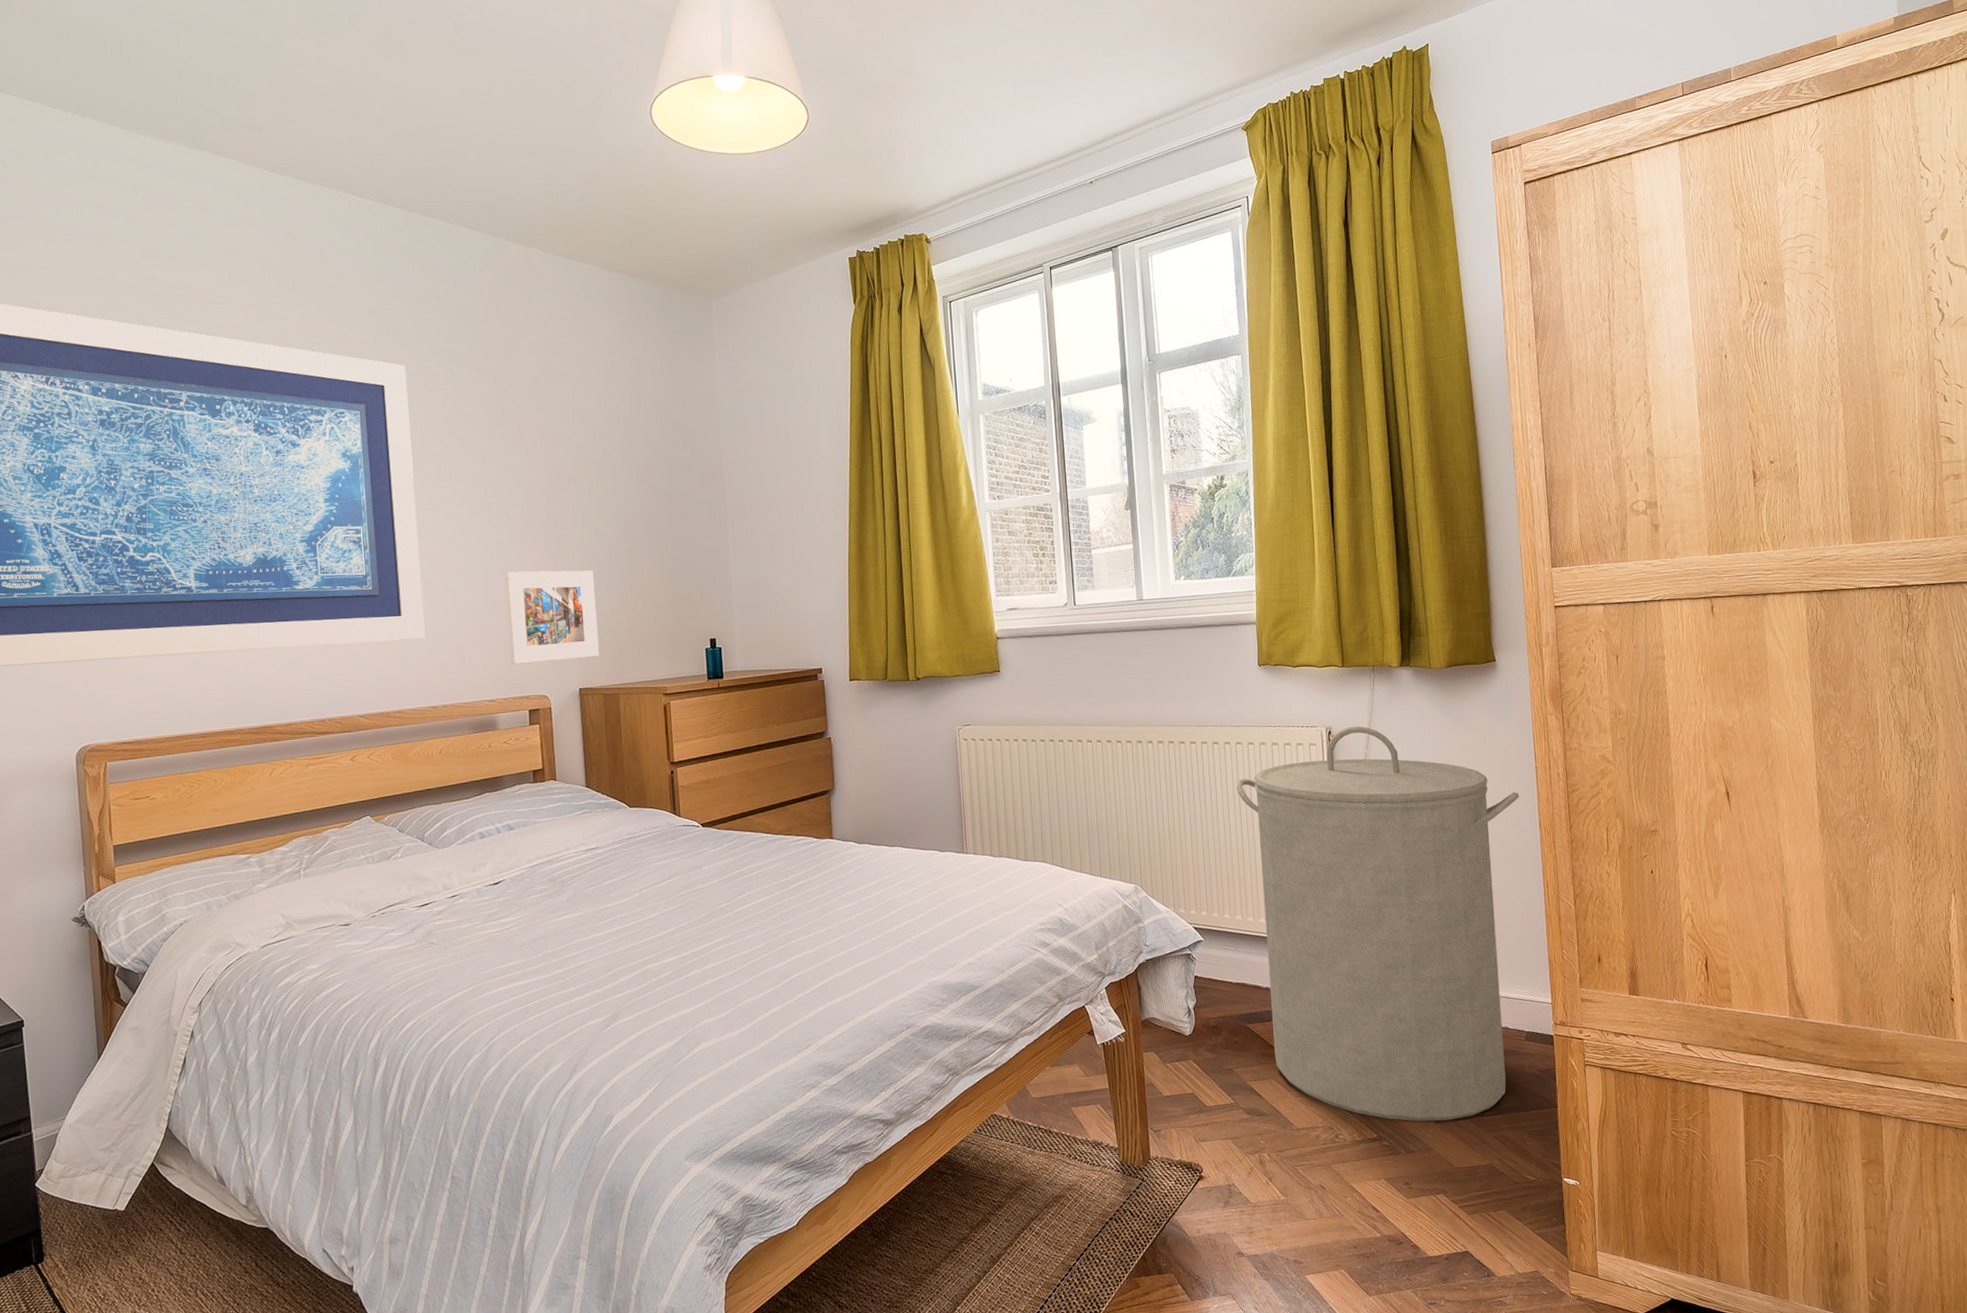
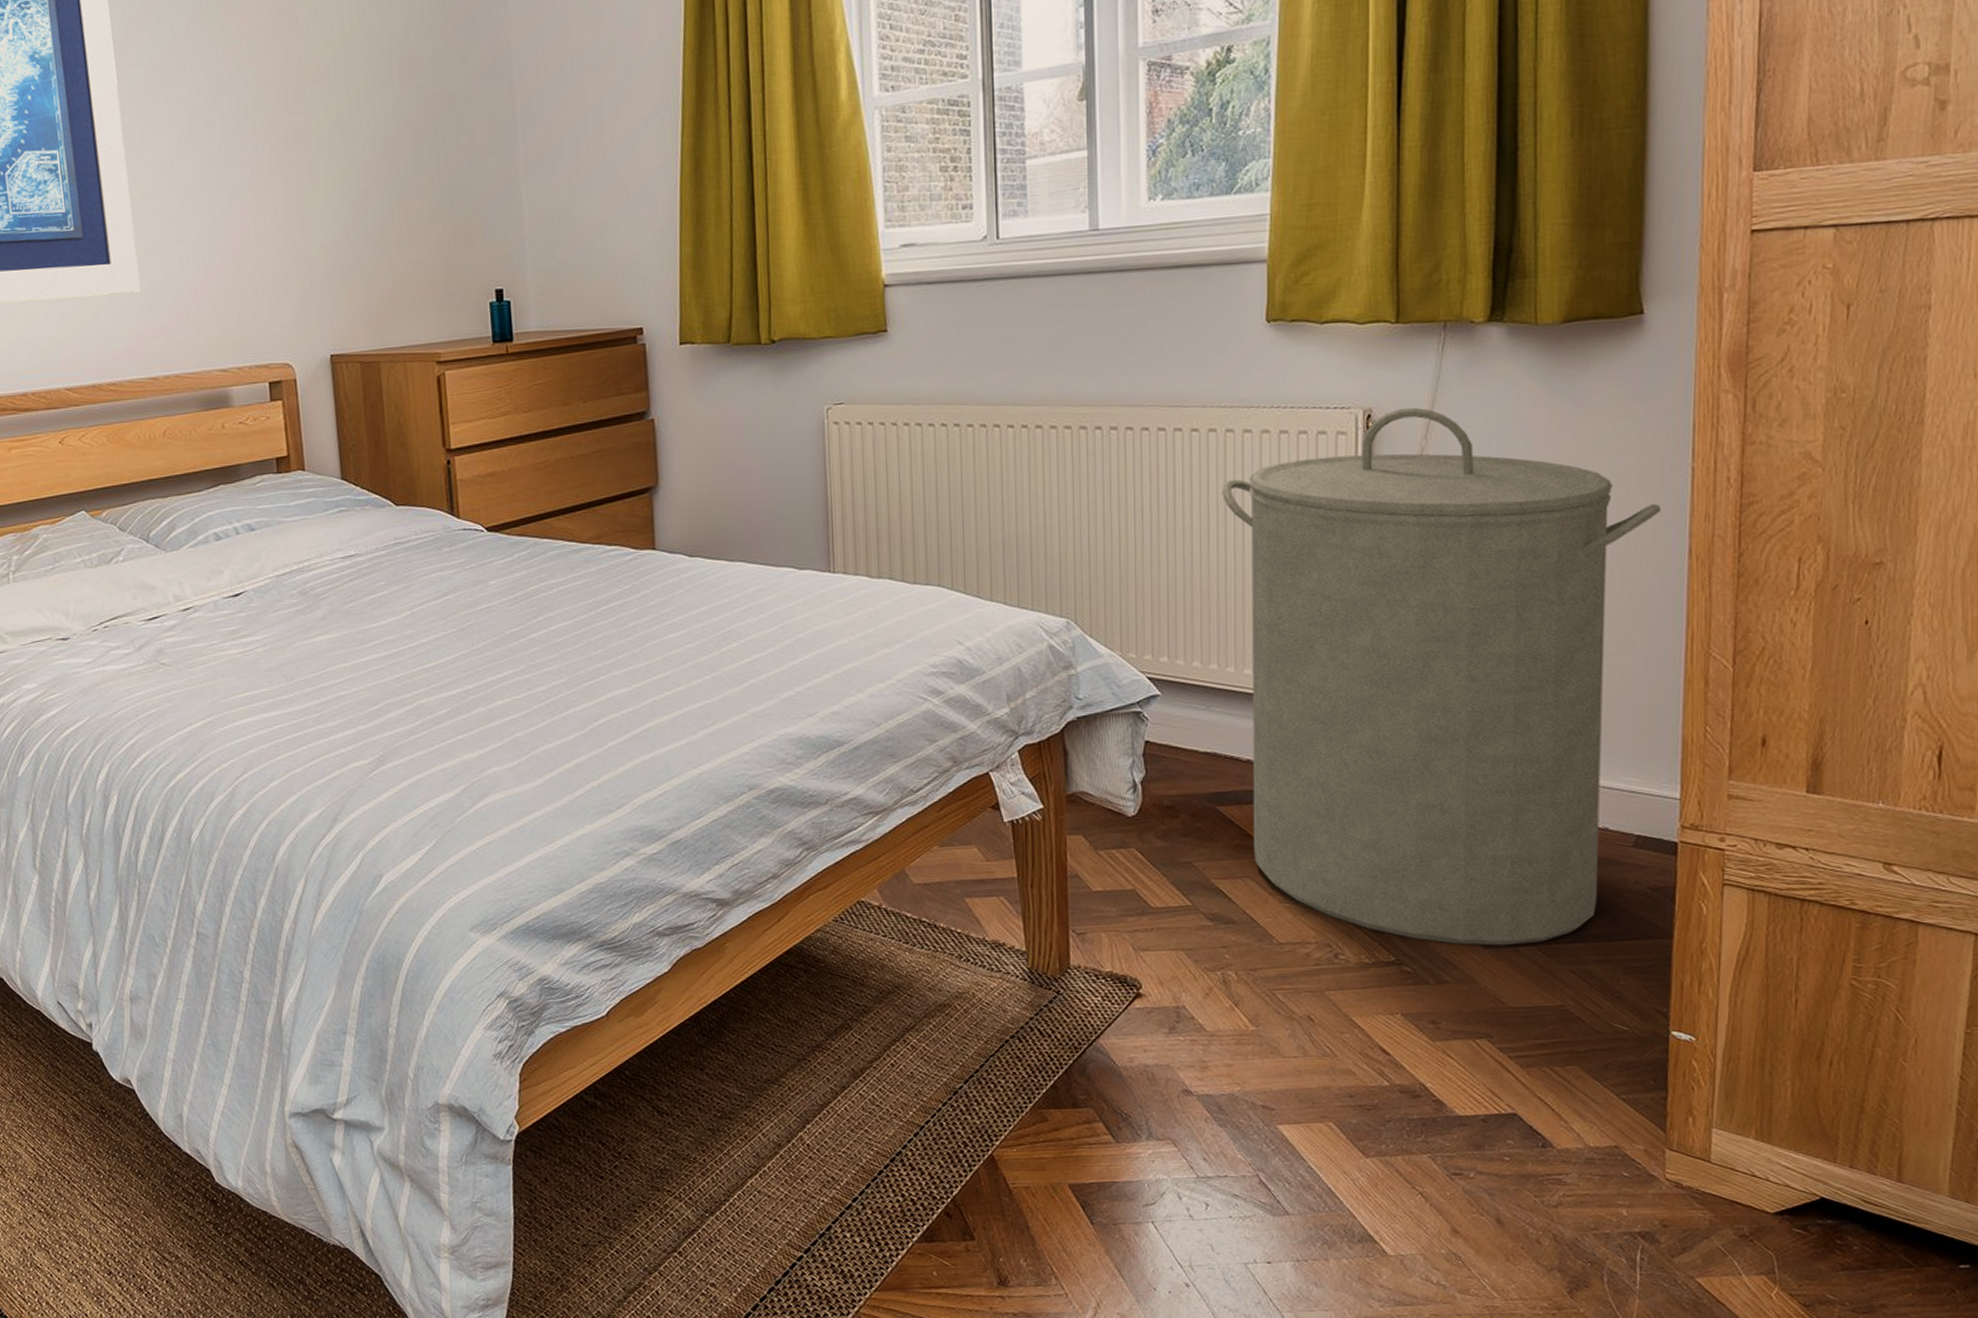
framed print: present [504,570,599,665] -> none [233,201,354,325]

